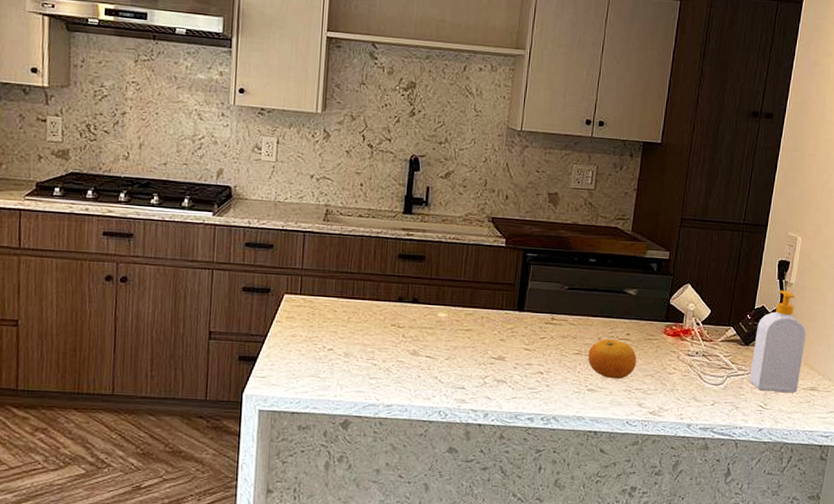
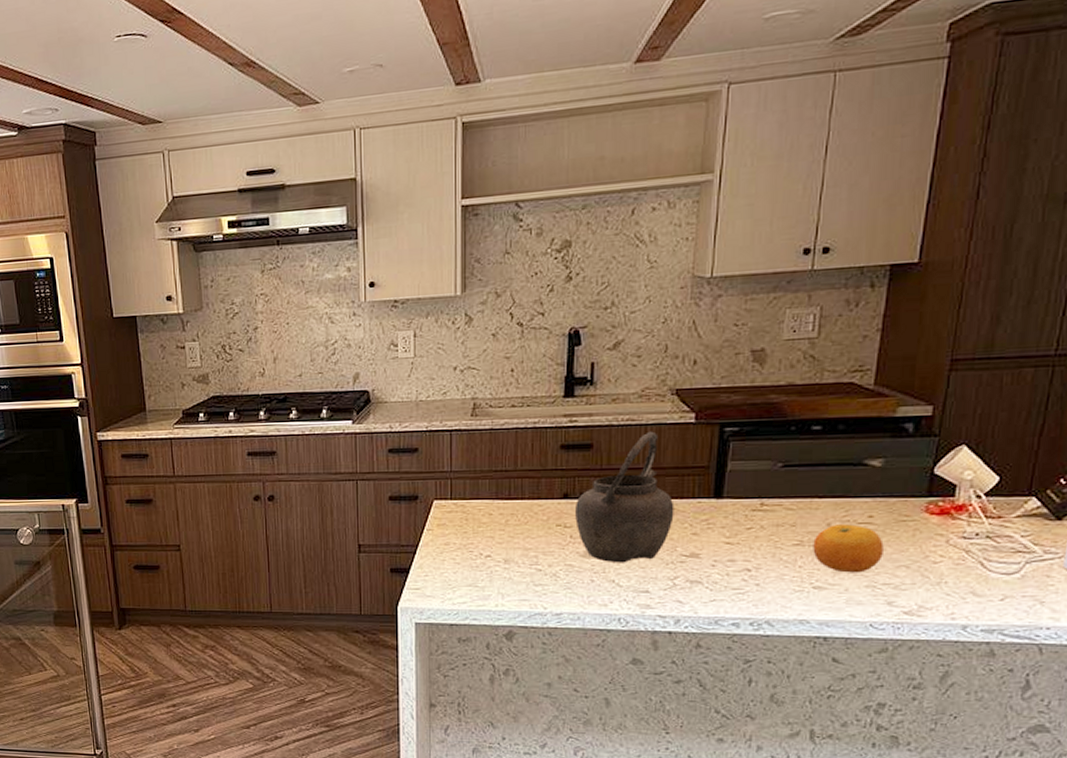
kettle: none [407,250,487,362] -> present [575,431,674,563]

